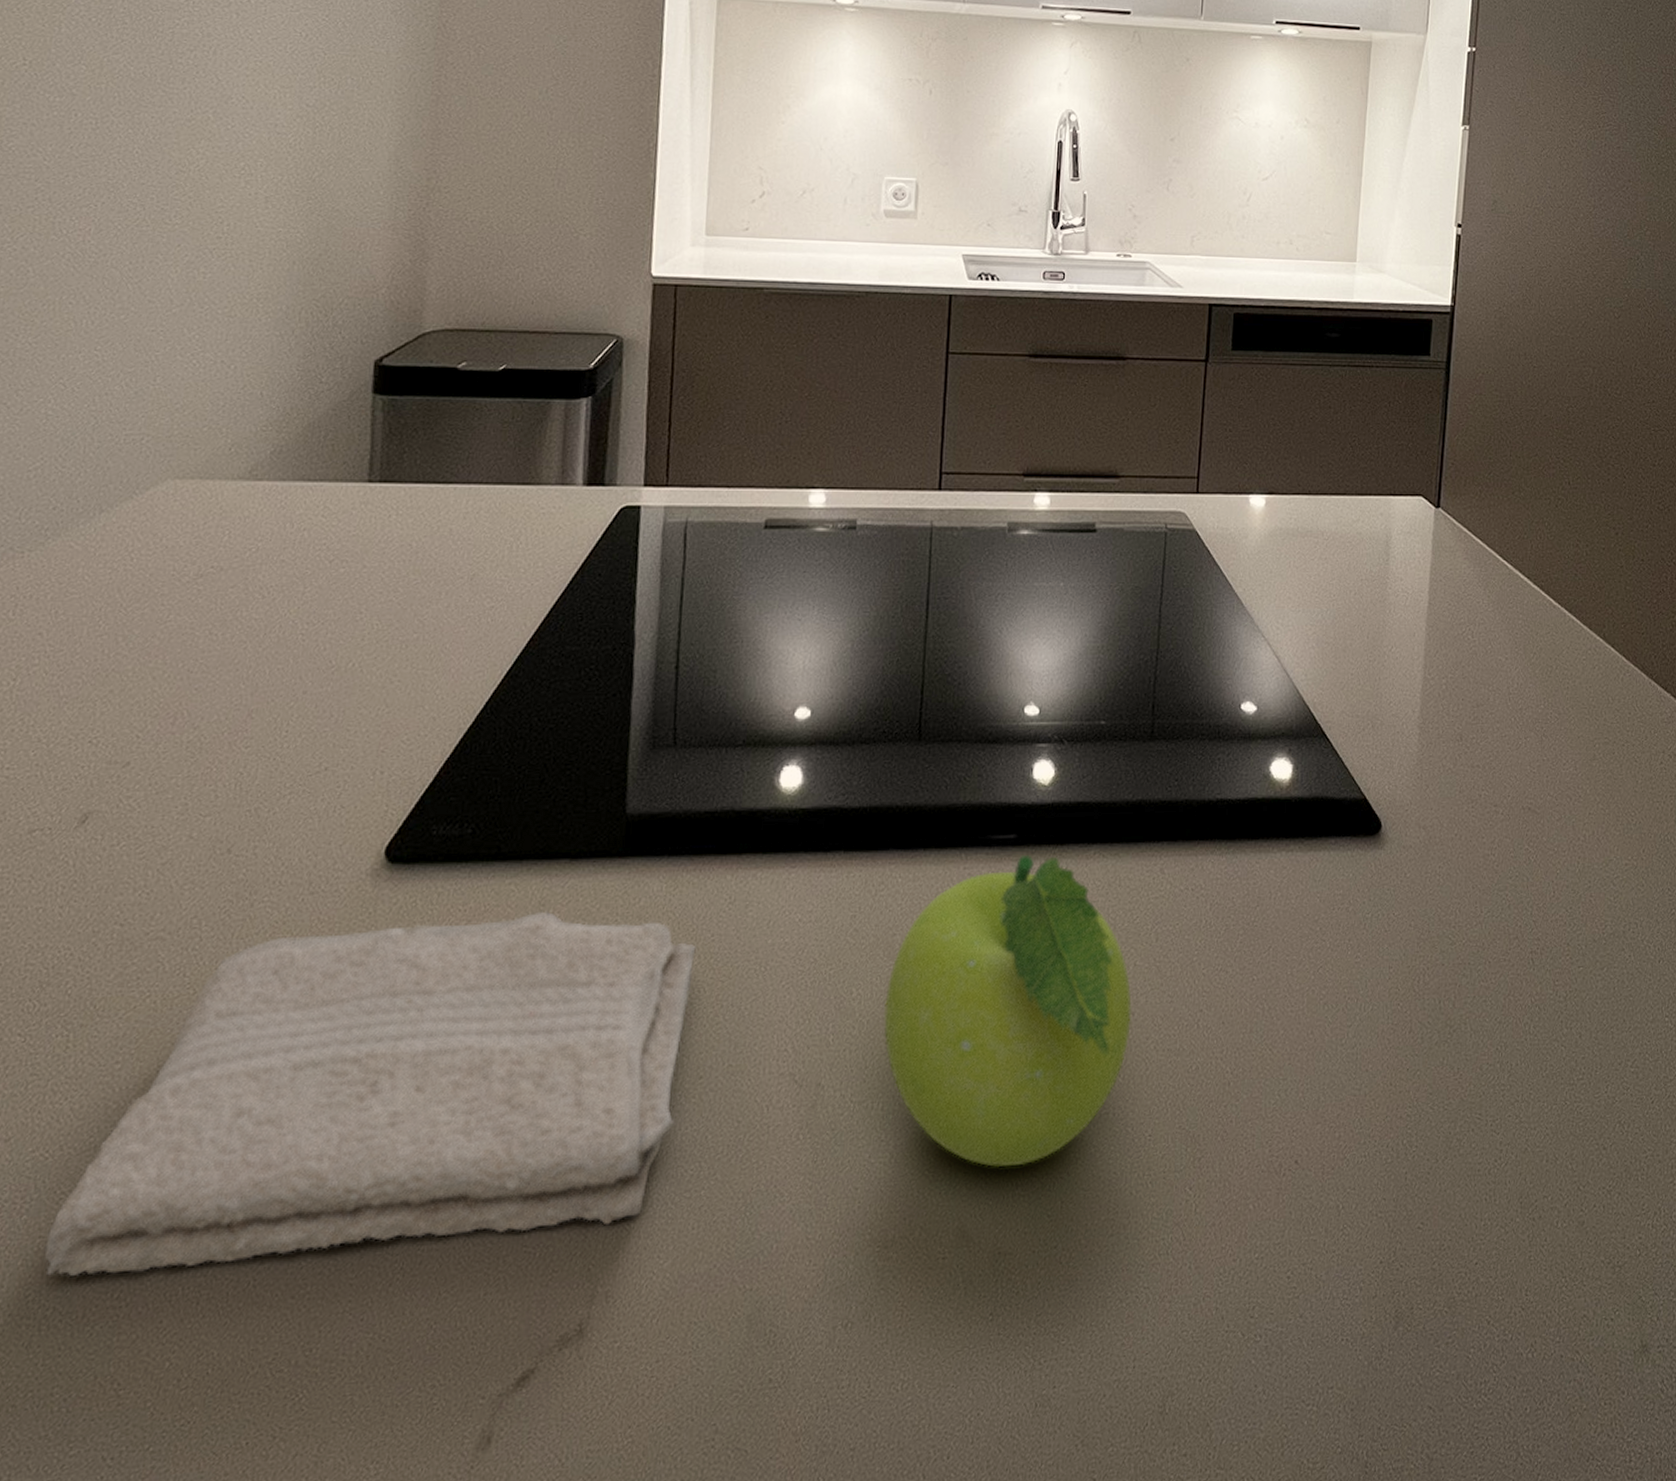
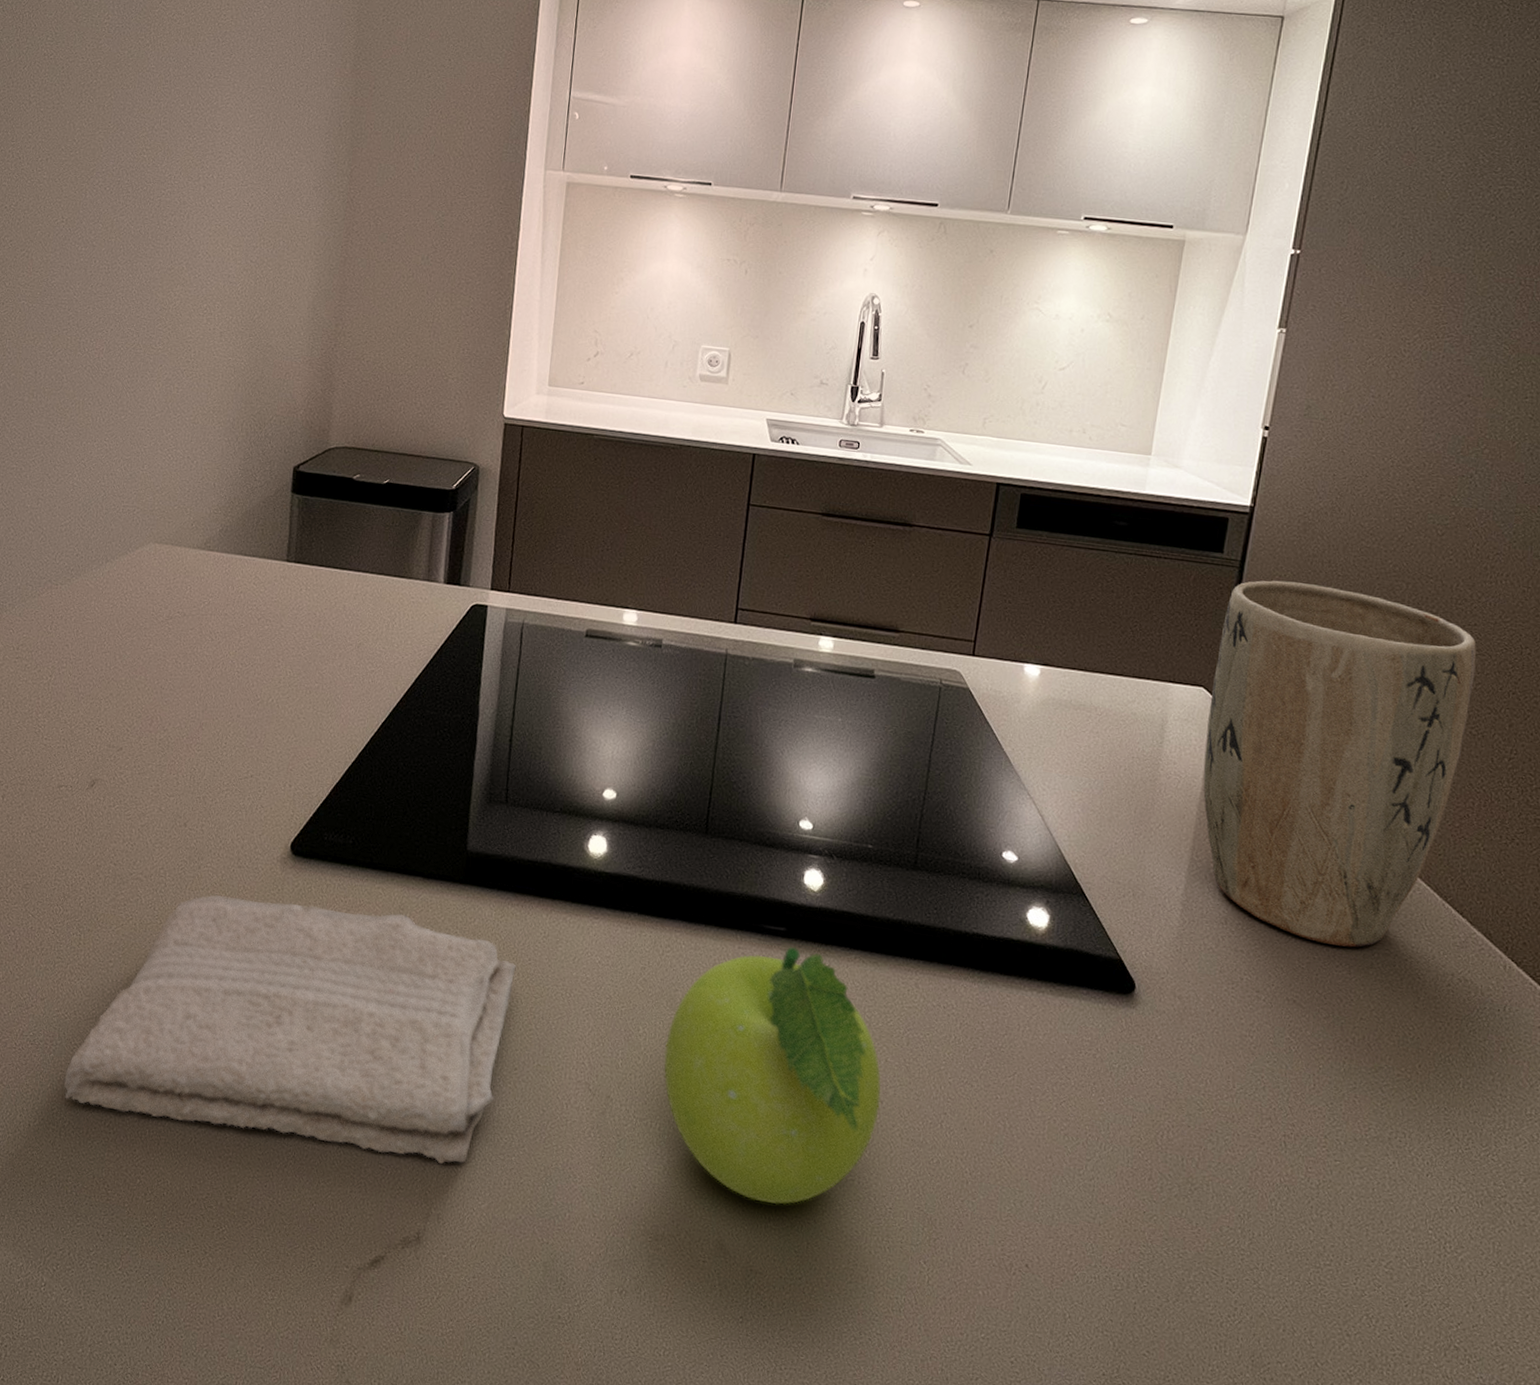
plant pot: none [1428,378,1657,743] -> present [1203,580,1477,948]

